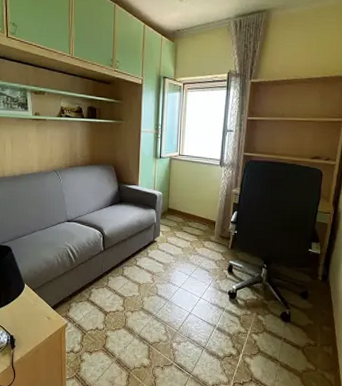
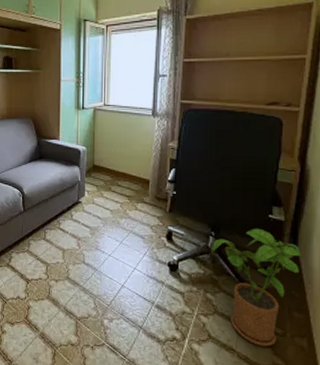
house plant: none [265,260,332,356] -> present [213,228,302,347]

